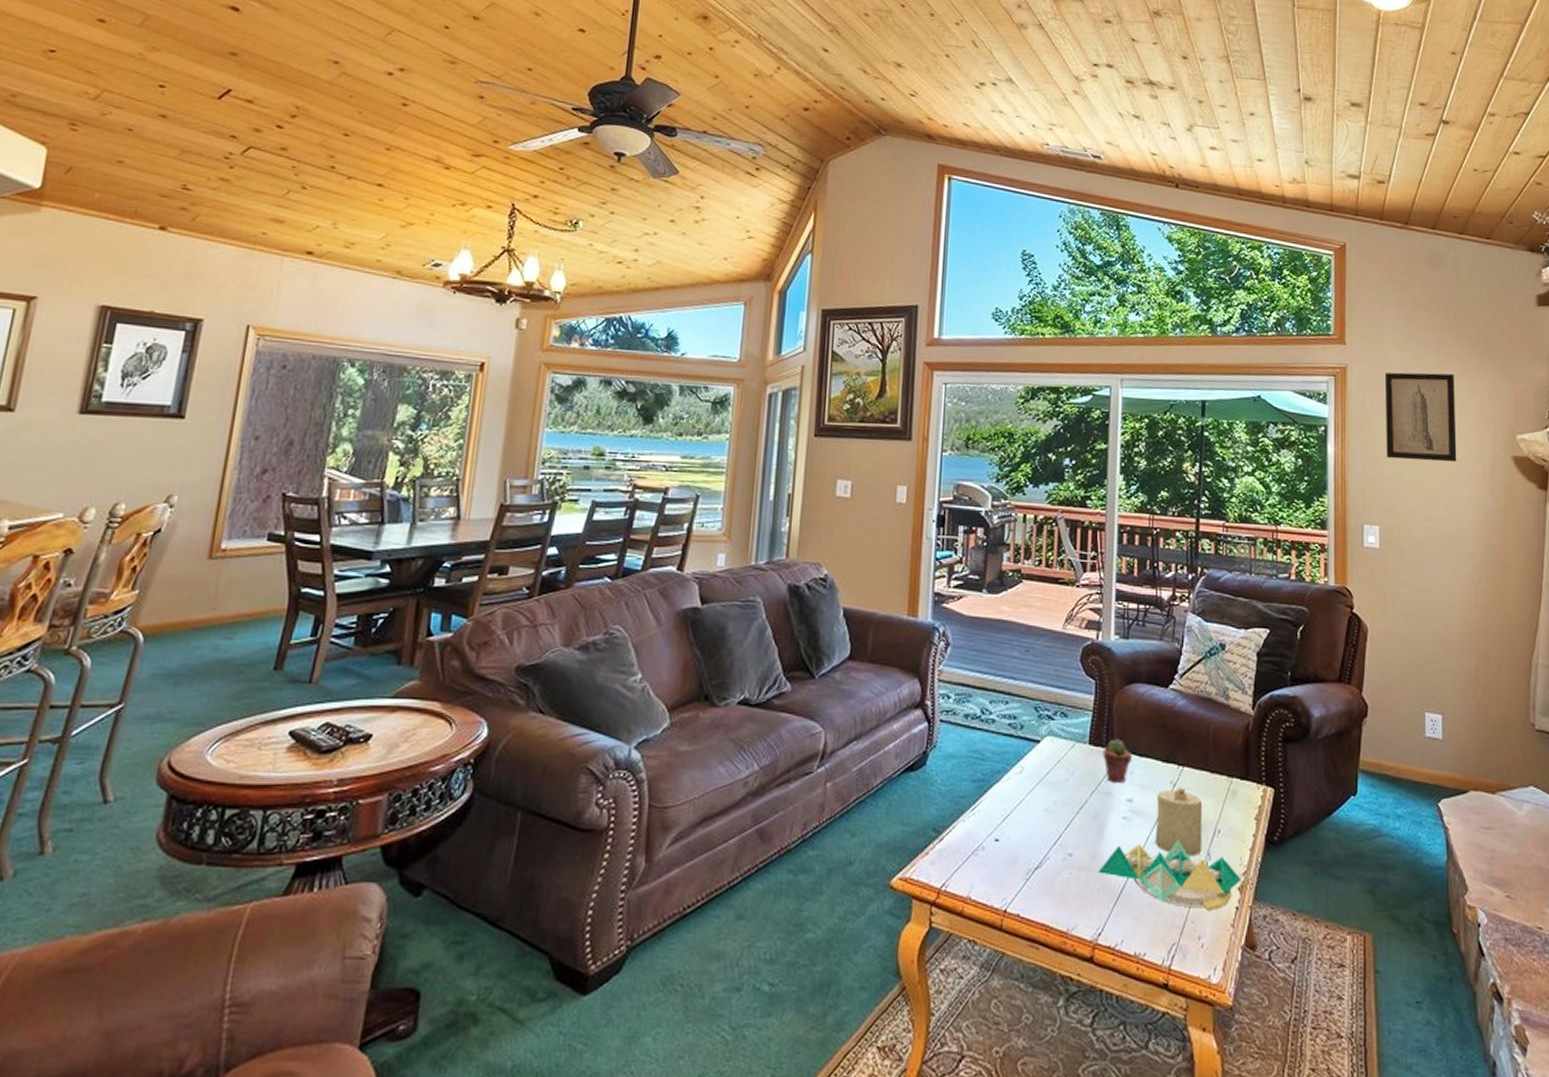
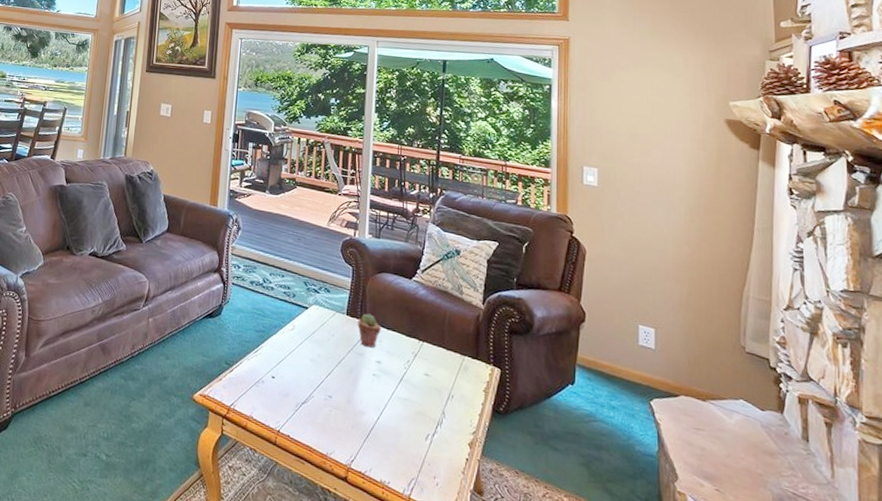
board game: present [1097,840,1241,910] -> none [351,395,471,458]
candle: present [1154,787,1203,855] -> none [398,357,439,413]
wall art: present [1384,372,1457,463] -> none [604,45,671,121]

